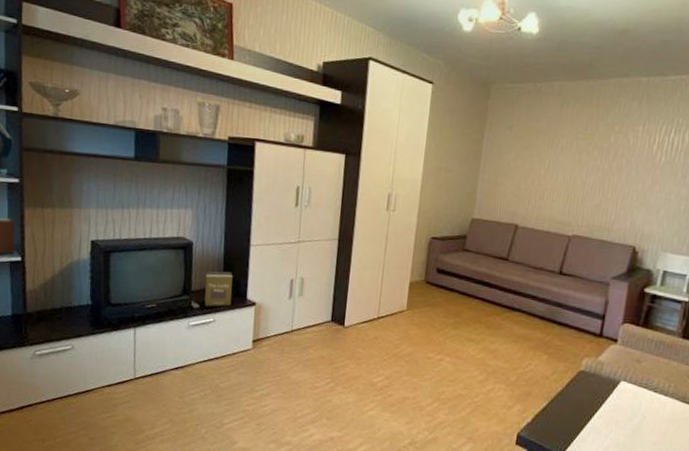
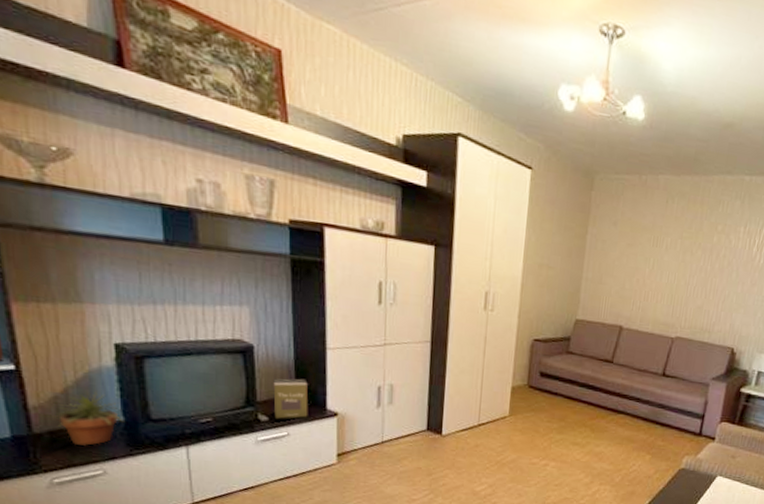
potted plant: none [43,277,91,324] -> present [55,389,124,446]

